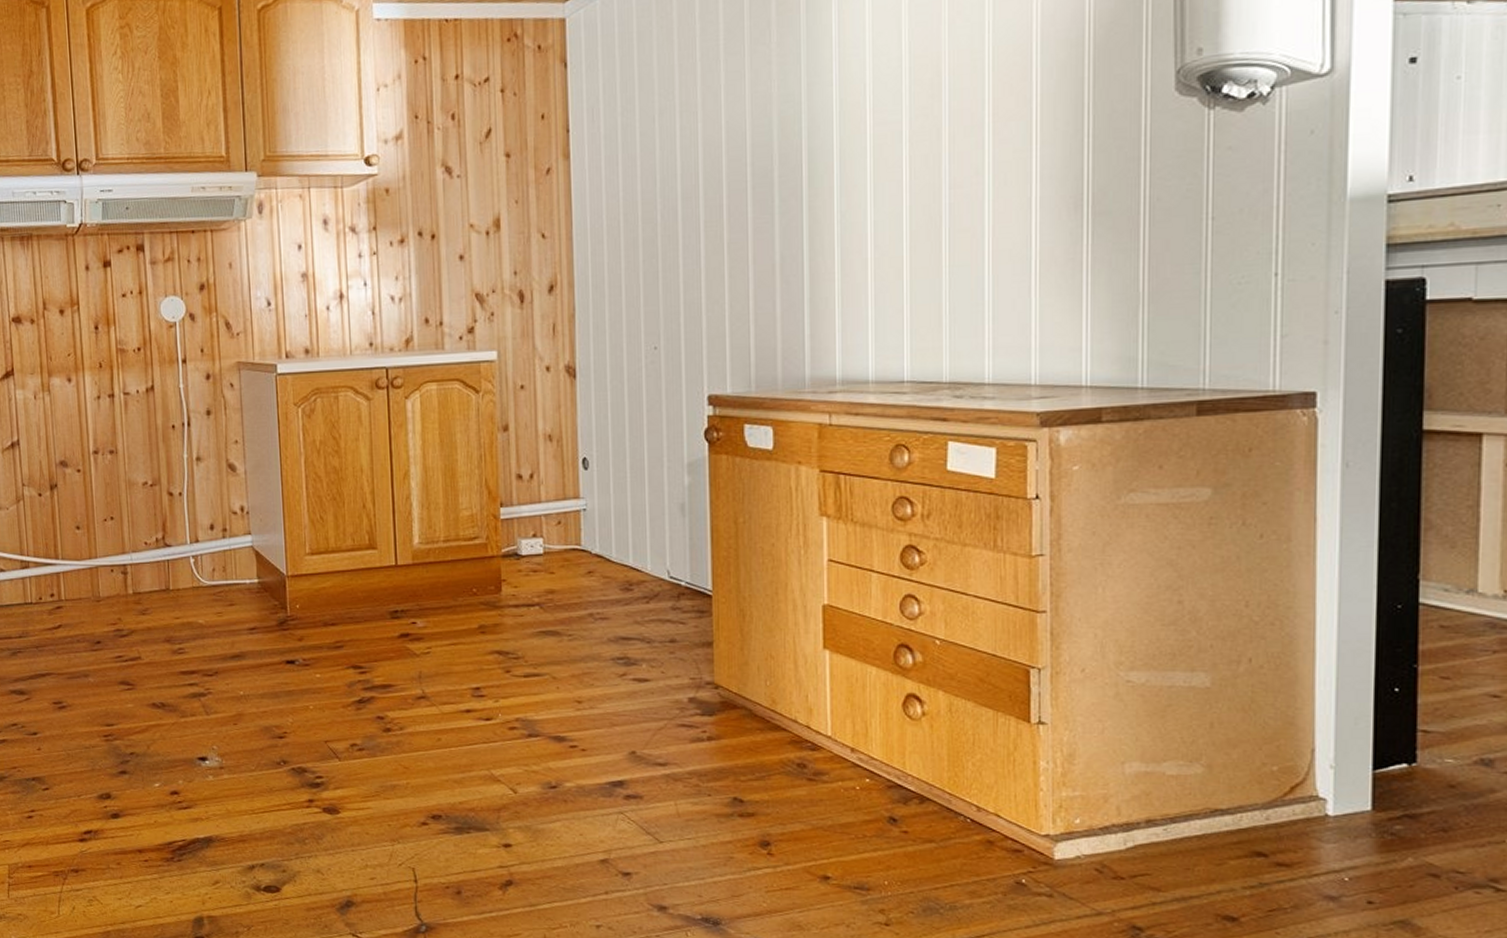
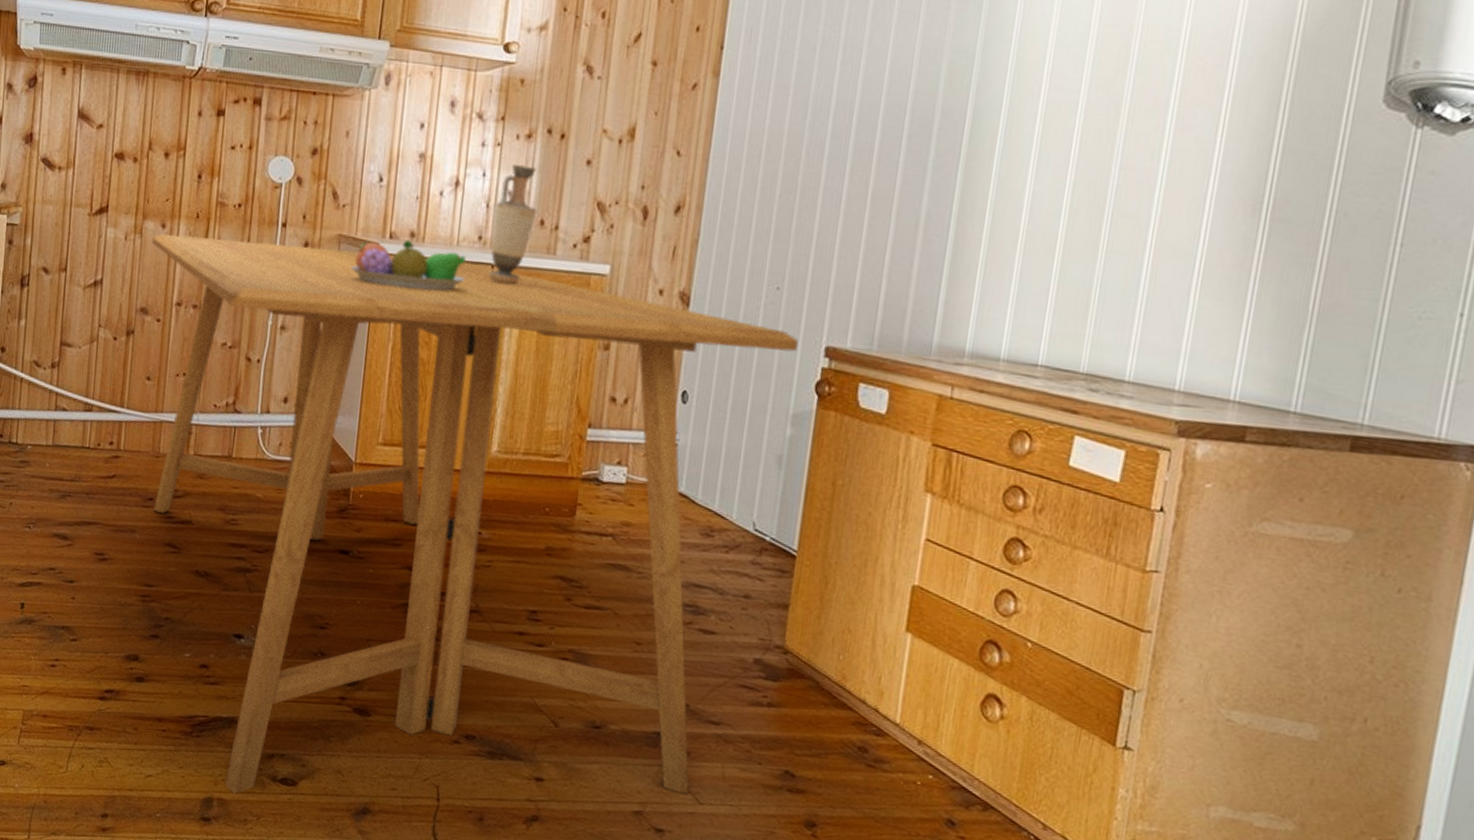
dining table: none [60,369,682,910] -> present [151,233,798,795]
fruit bowl: none [253,357,363,404] -> present [350,240,467,292]
vase: none [379,268,421,384] -> present [487,164,537,285]

